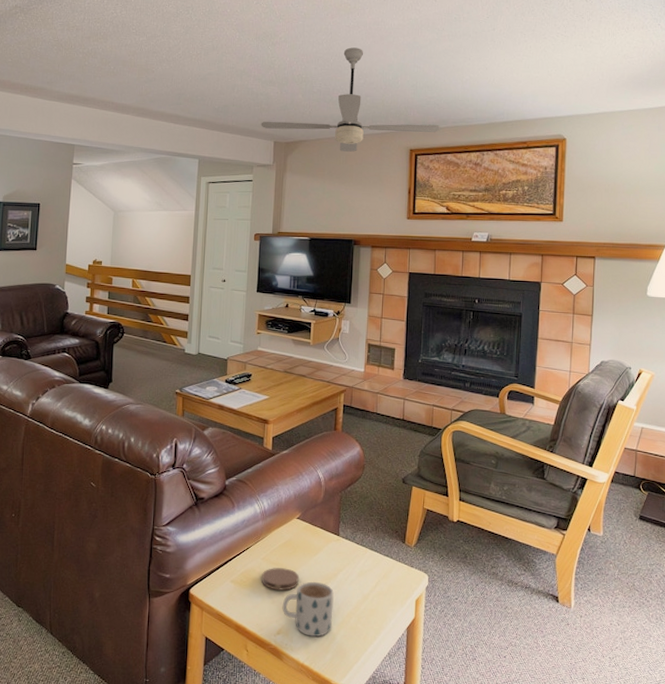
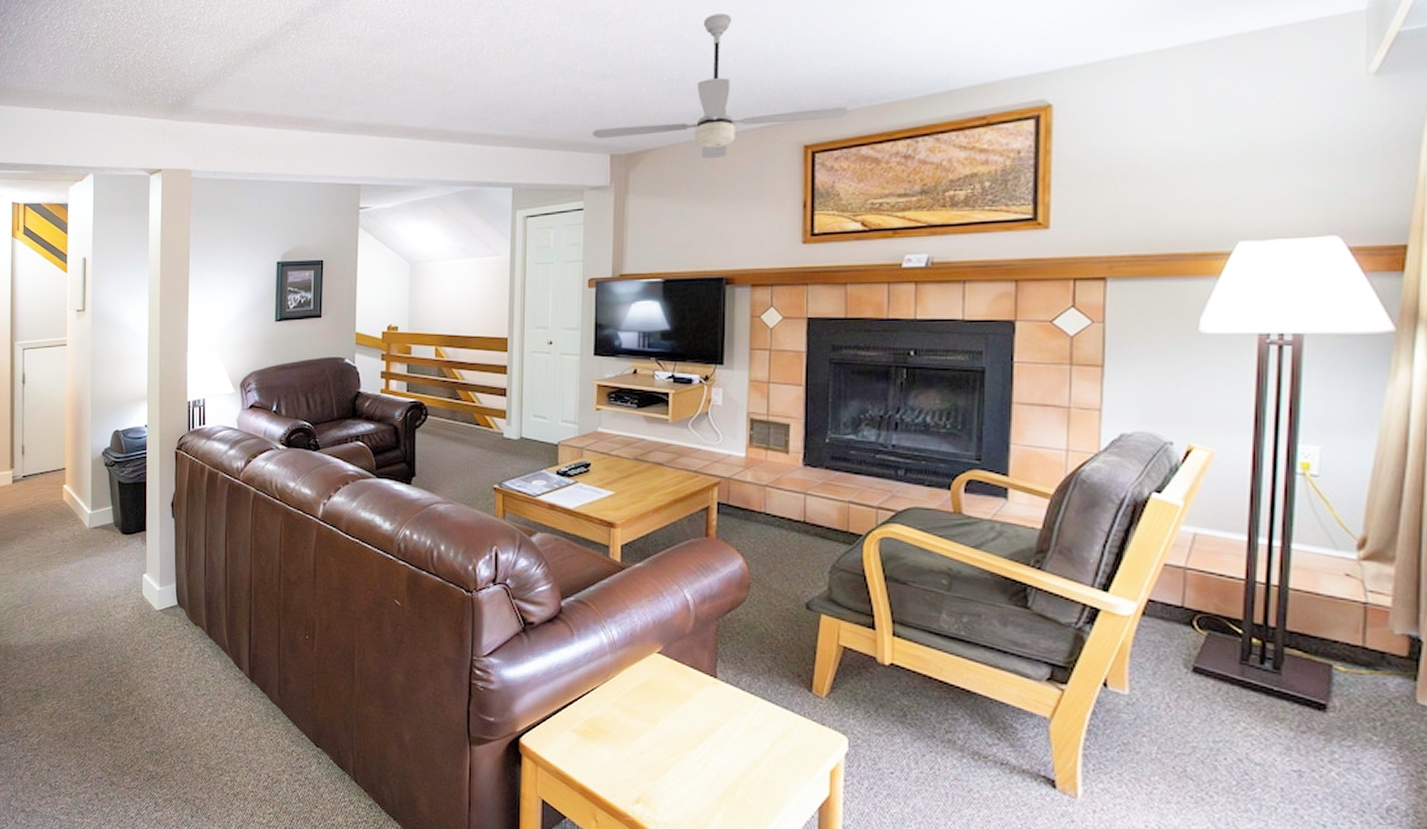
coaster: present [262,568,299,591] -> none [613,716,662,747]
mug: present [282,581,334,637] -> none [641,737,711,811]

